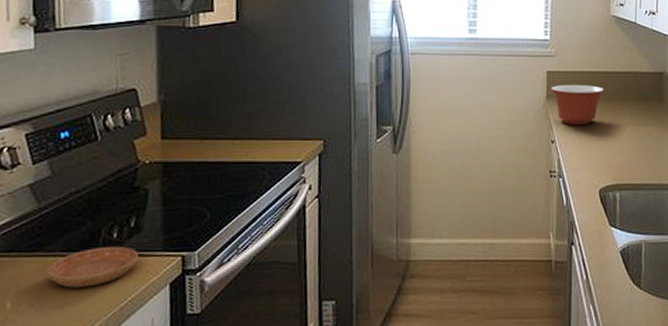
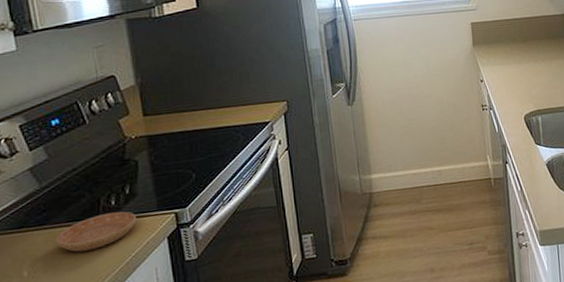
mixing bowl: present [551,85,604,124] -> none [475,30,520,65]

